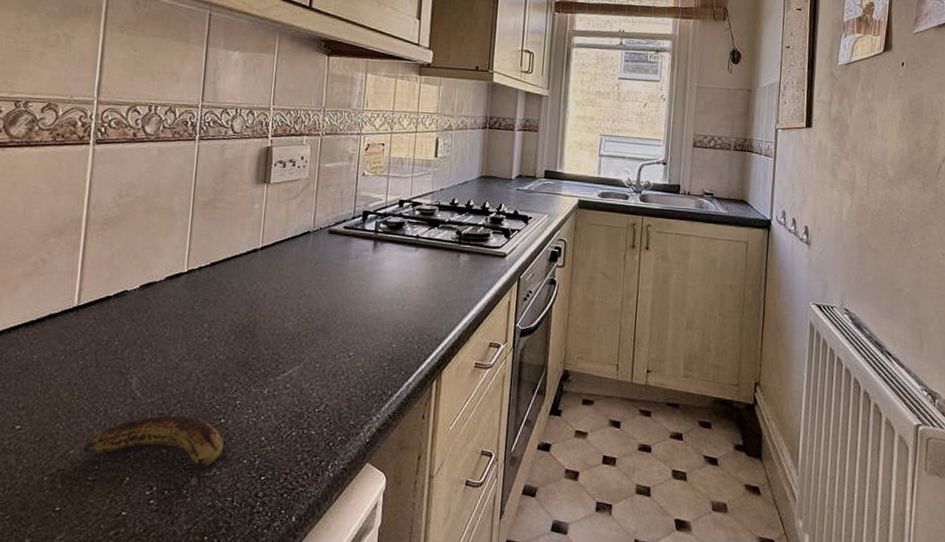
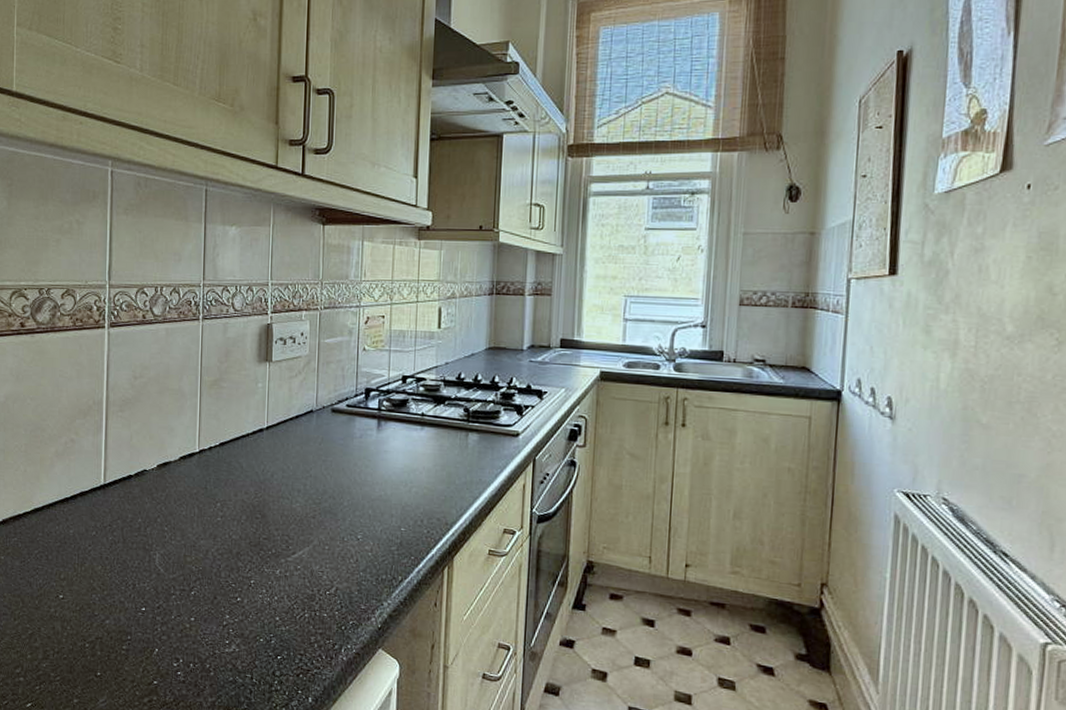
banana: present [82,414,224,486] -> none [116,591,241,661]

